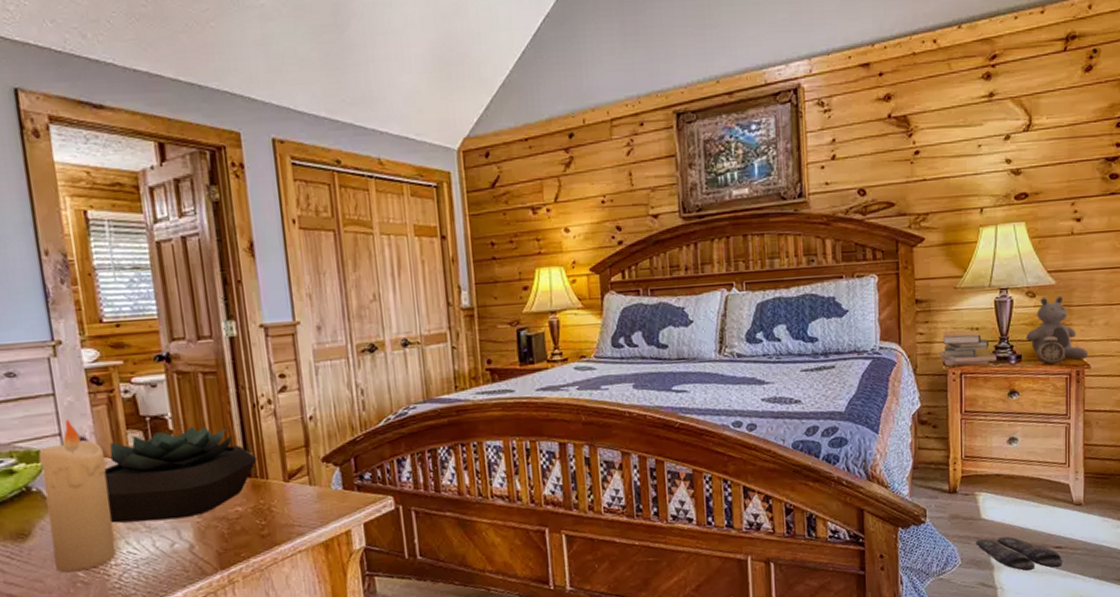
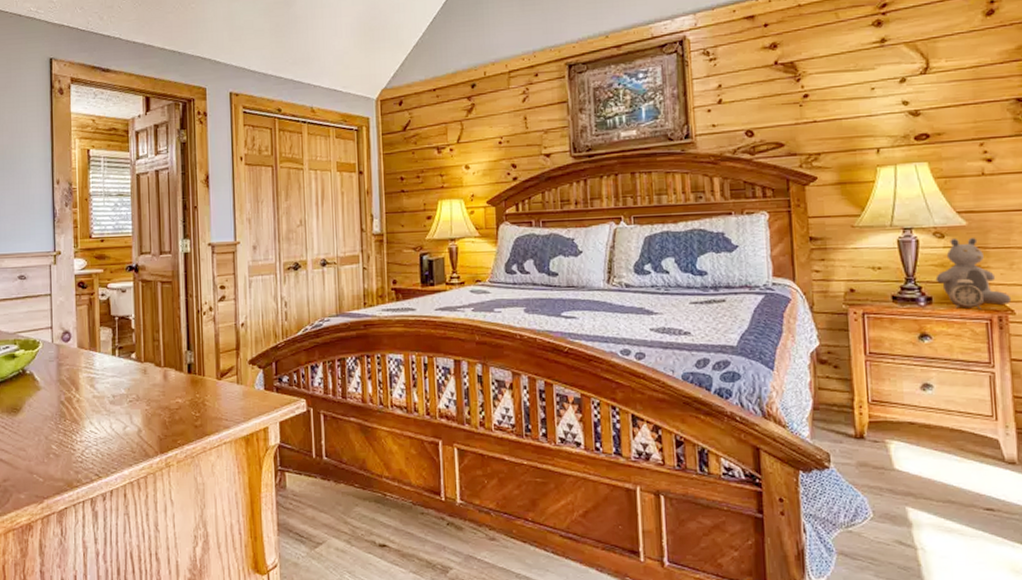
candle: present [38,420,117,573] -> none [34,316,82,445]
succulent plant: present [103,426,257,524] -> none [79,327,197,406]
books: present [940,330,998,367] -> none [839,269,905,307]
slippers: present [976,536,1062,571] -> none [889,492,996,532]

